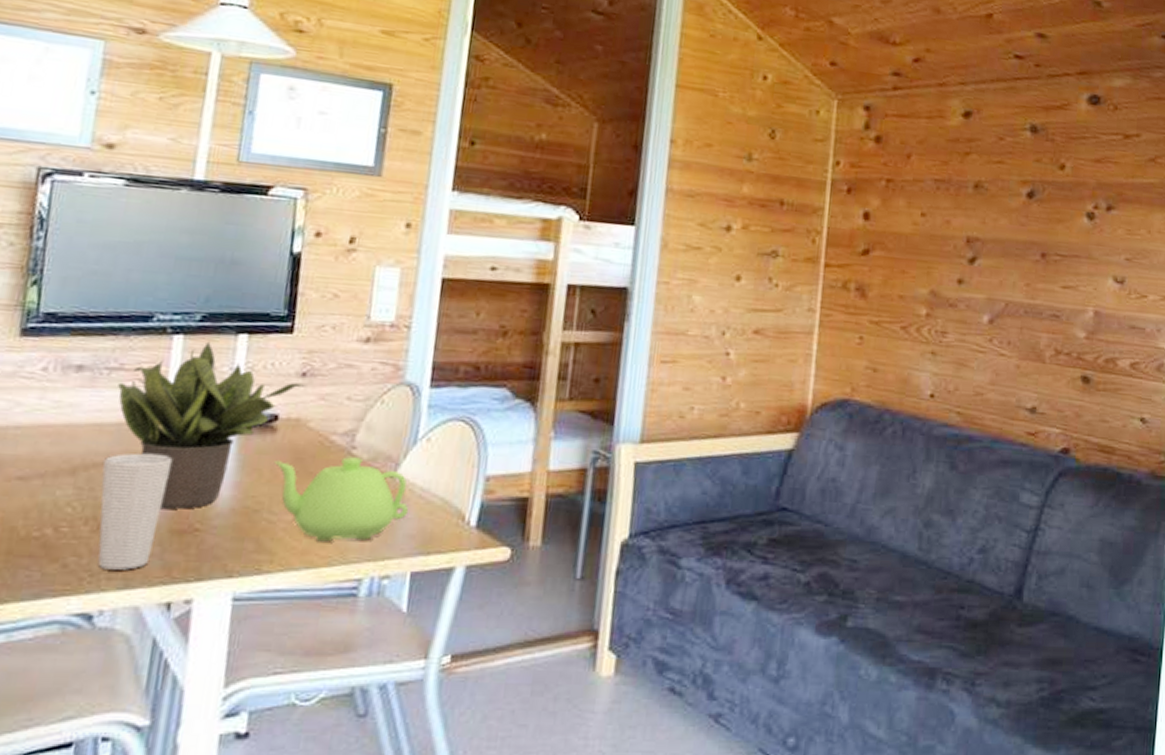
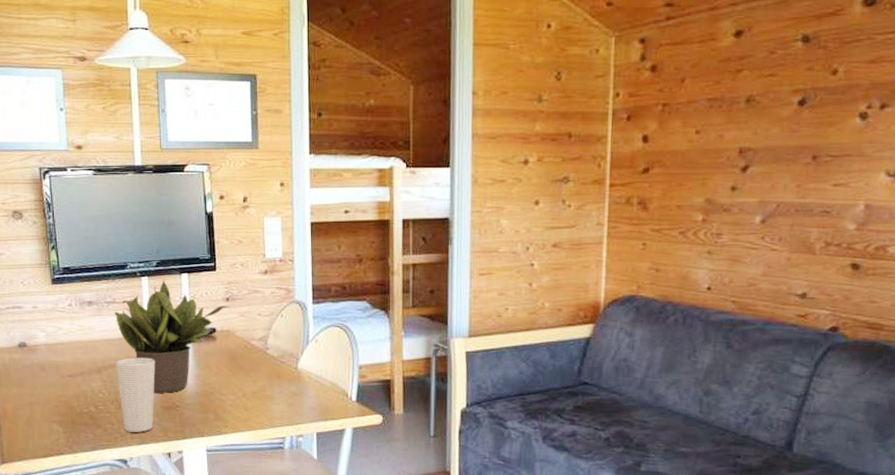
teapot: present [274,457,409,542] -> none [217,355,310,413]

